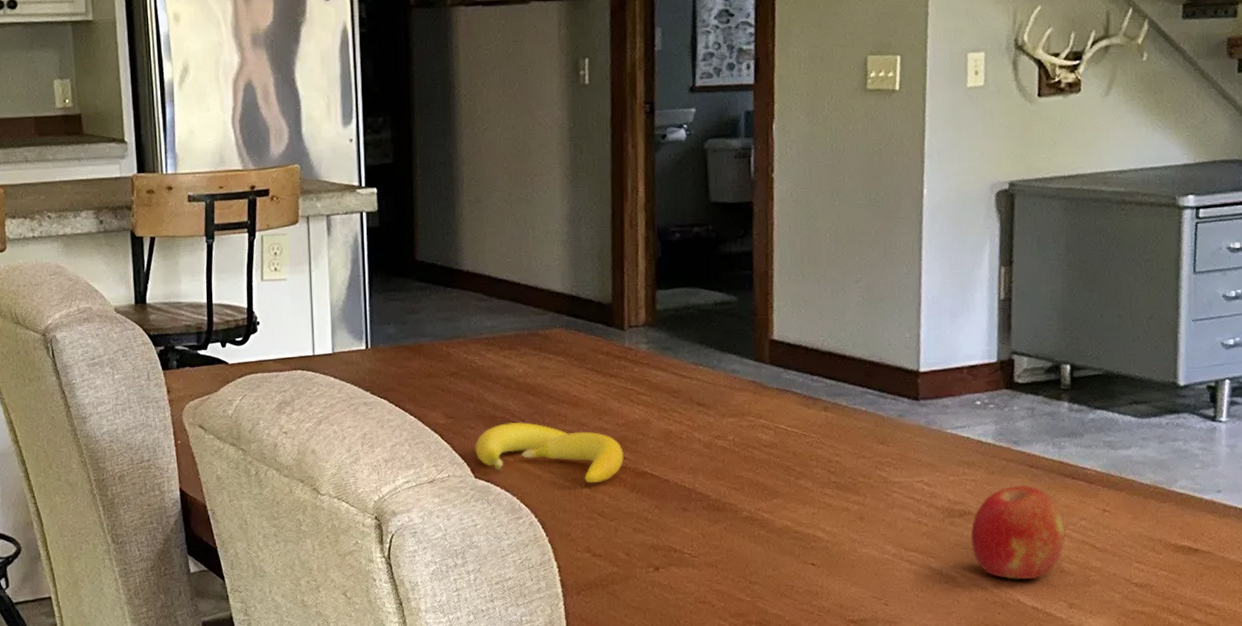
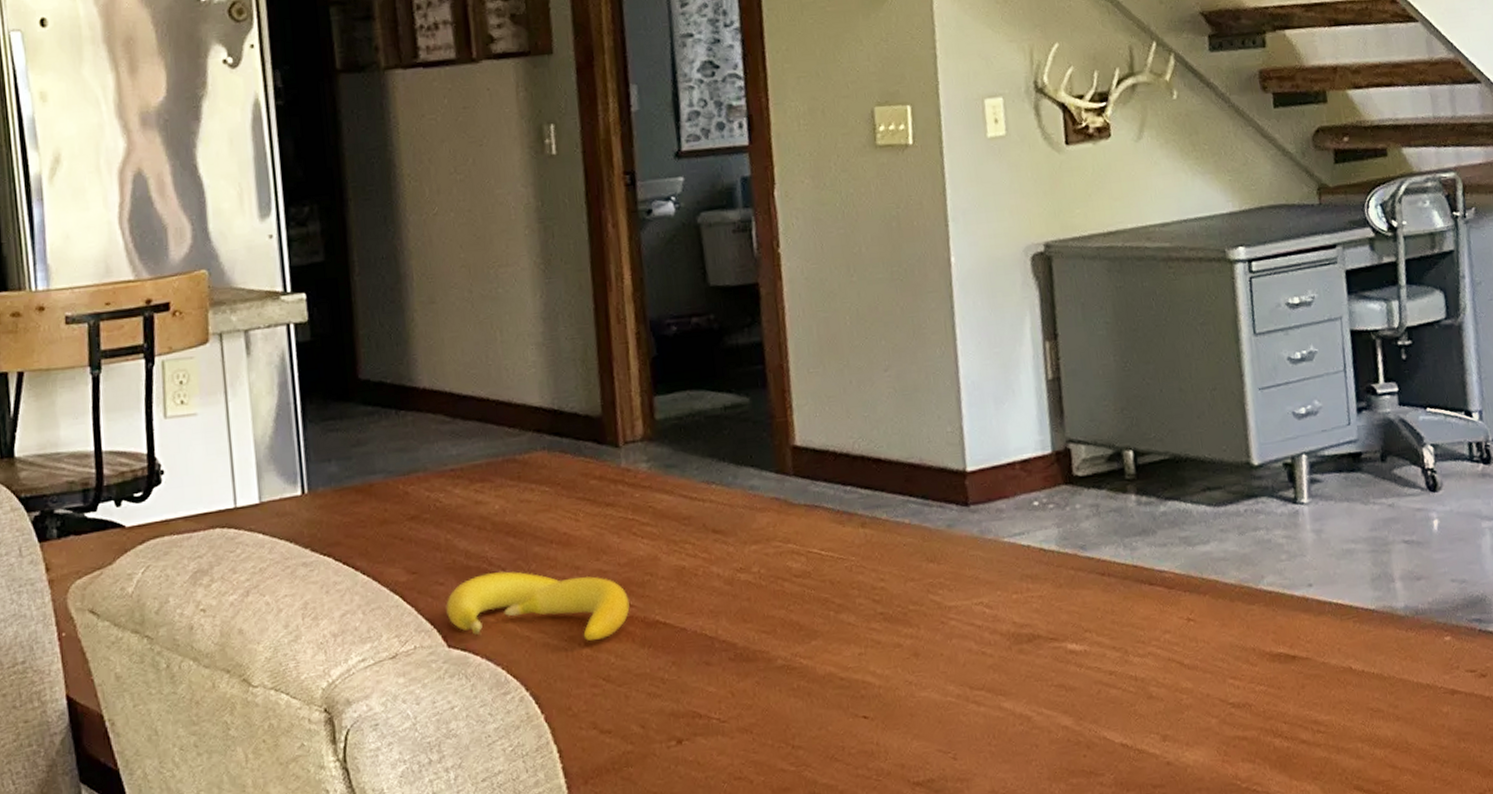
fruit: present [970,485,1066,579] -> none [1043,597,1150,713]

